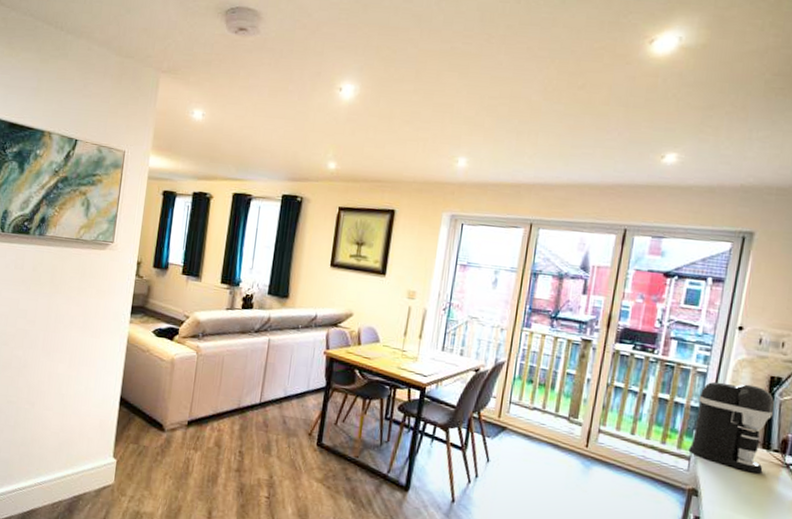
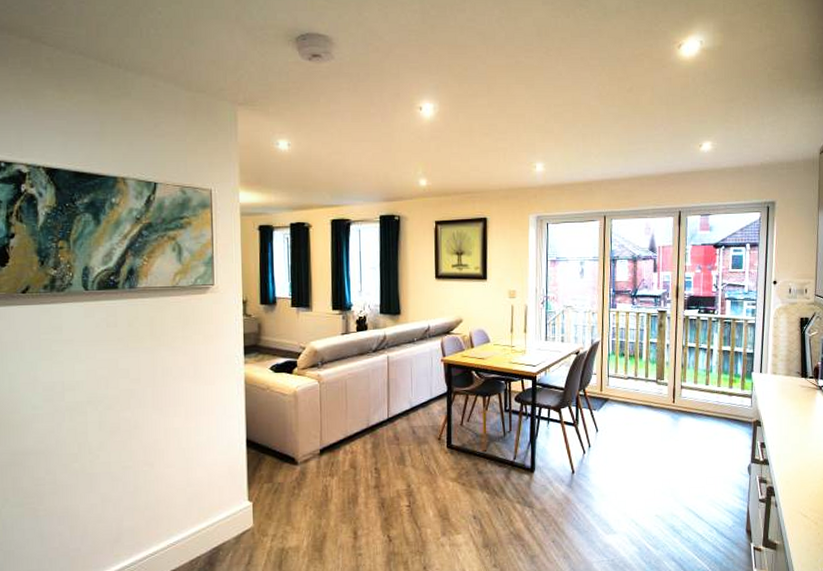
coffee maker: present [688,381,774,474] -> none [750,327,805,399]

